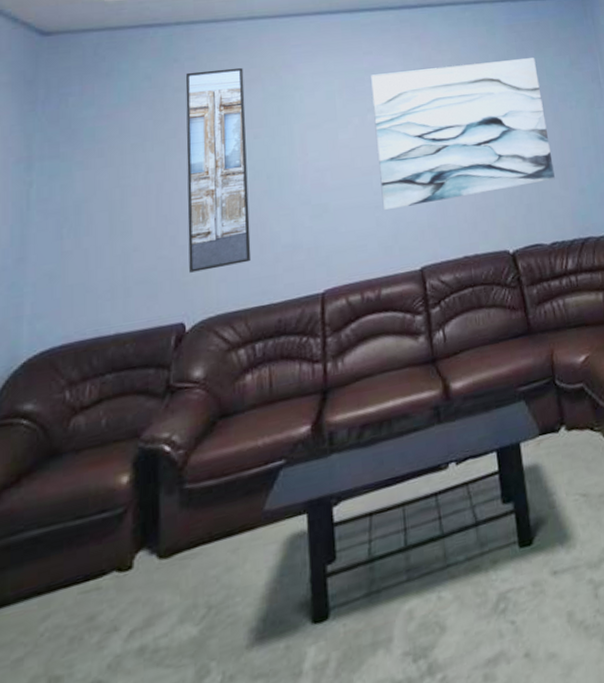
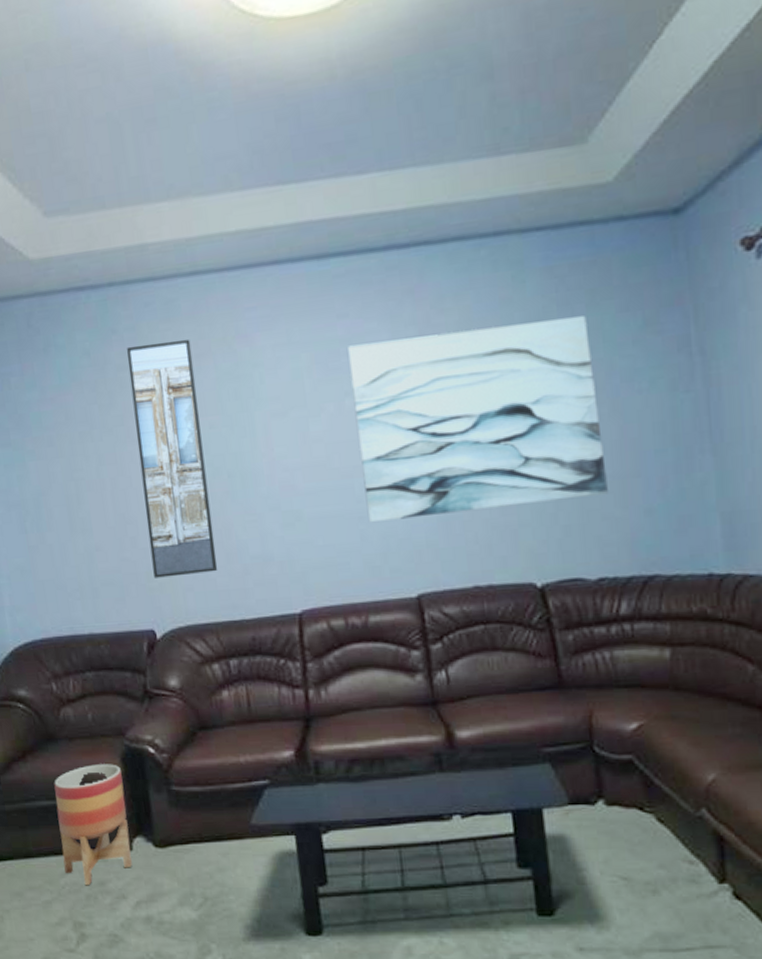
planter: none [47,471,132,626] -> present [54,764,132,886]

